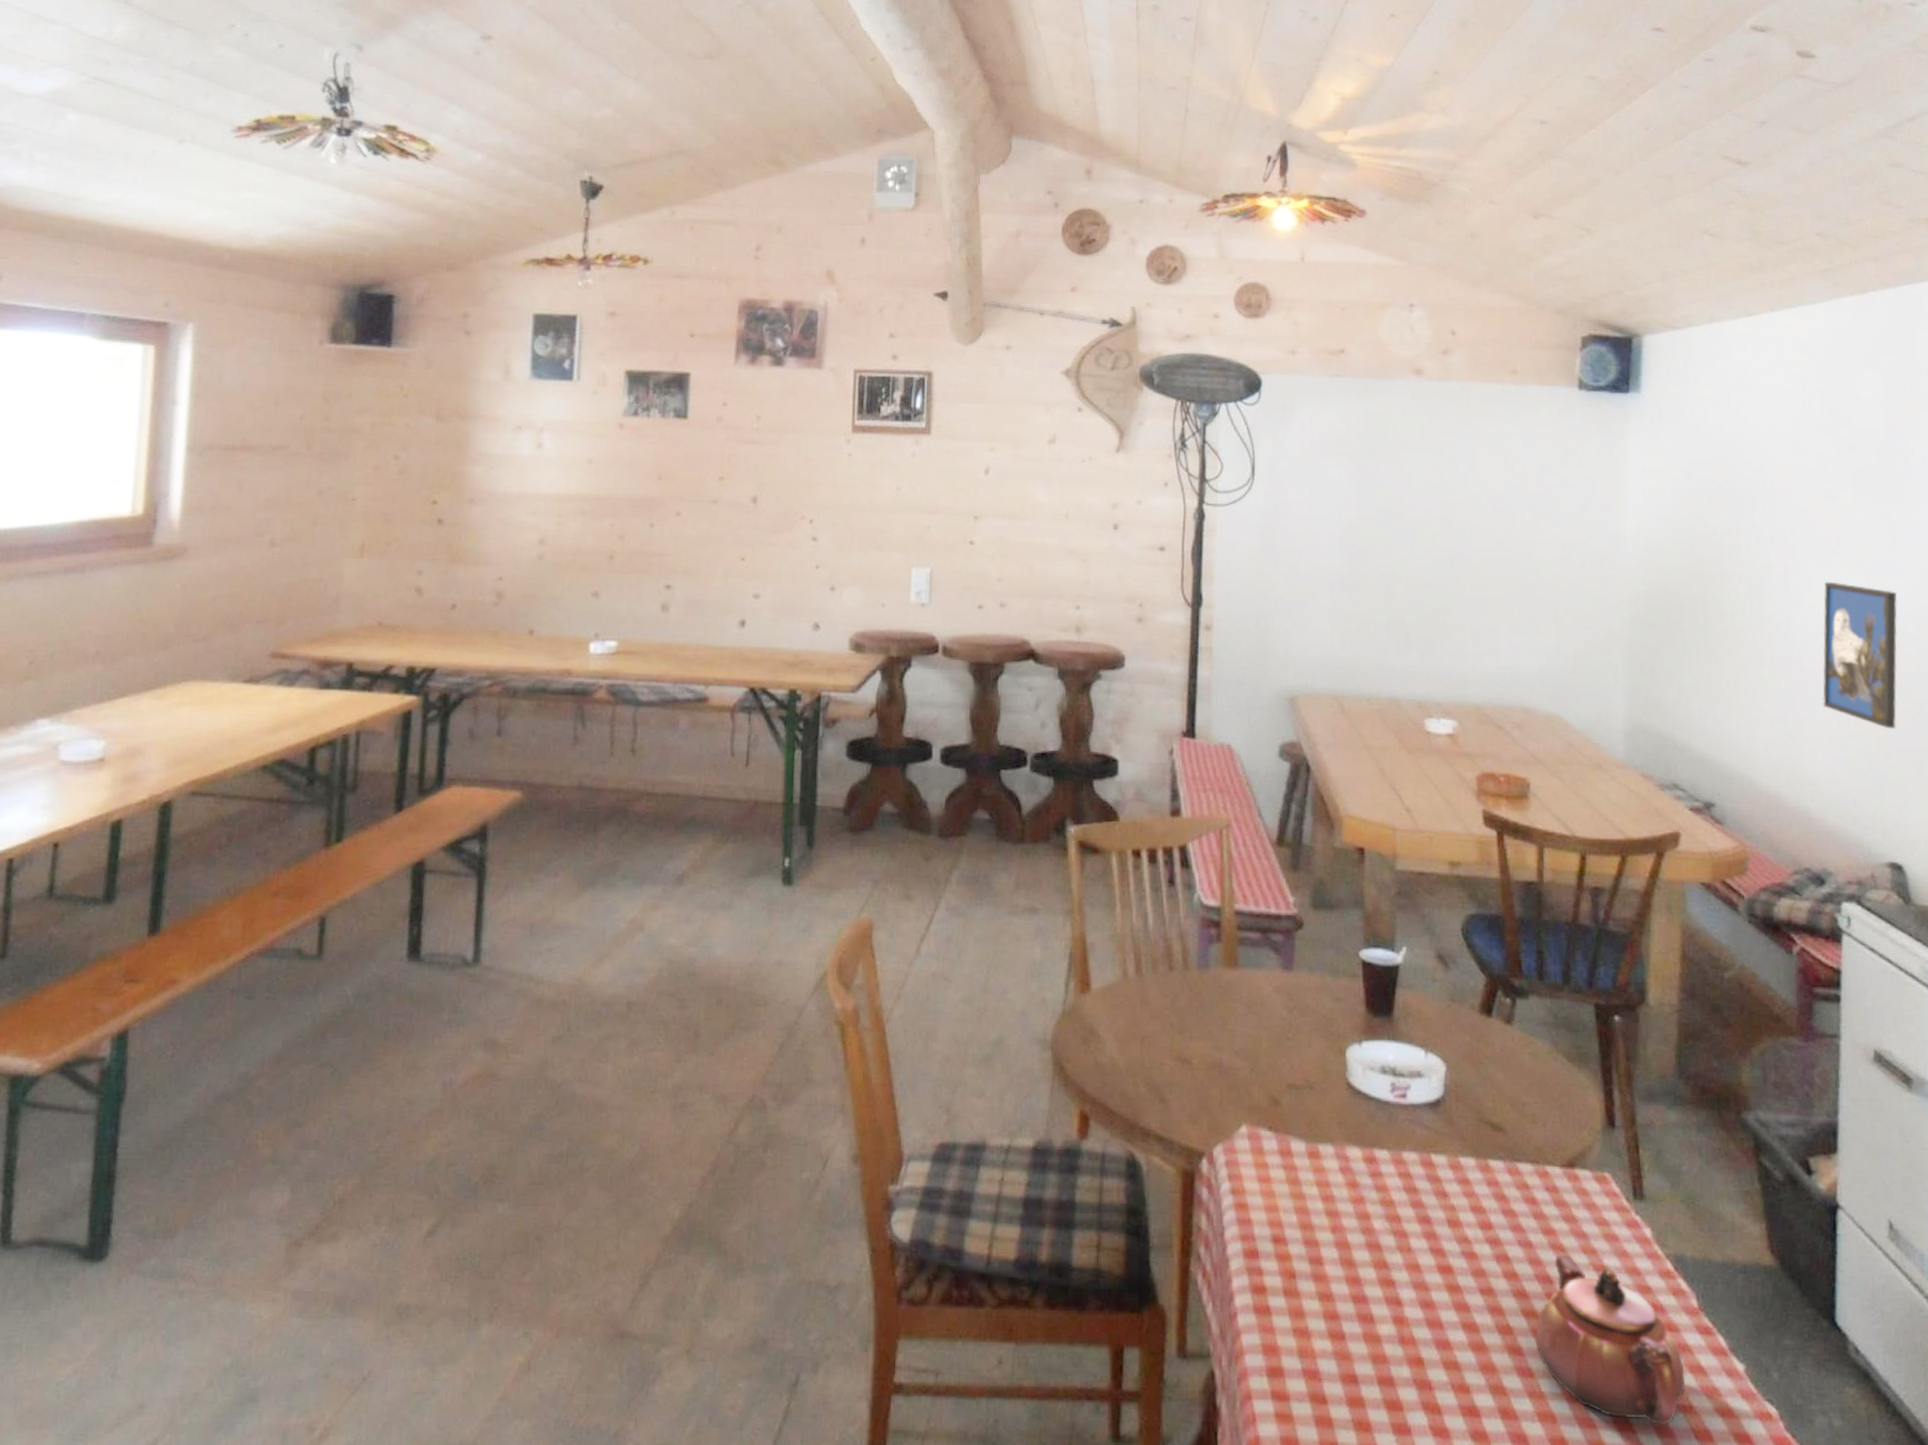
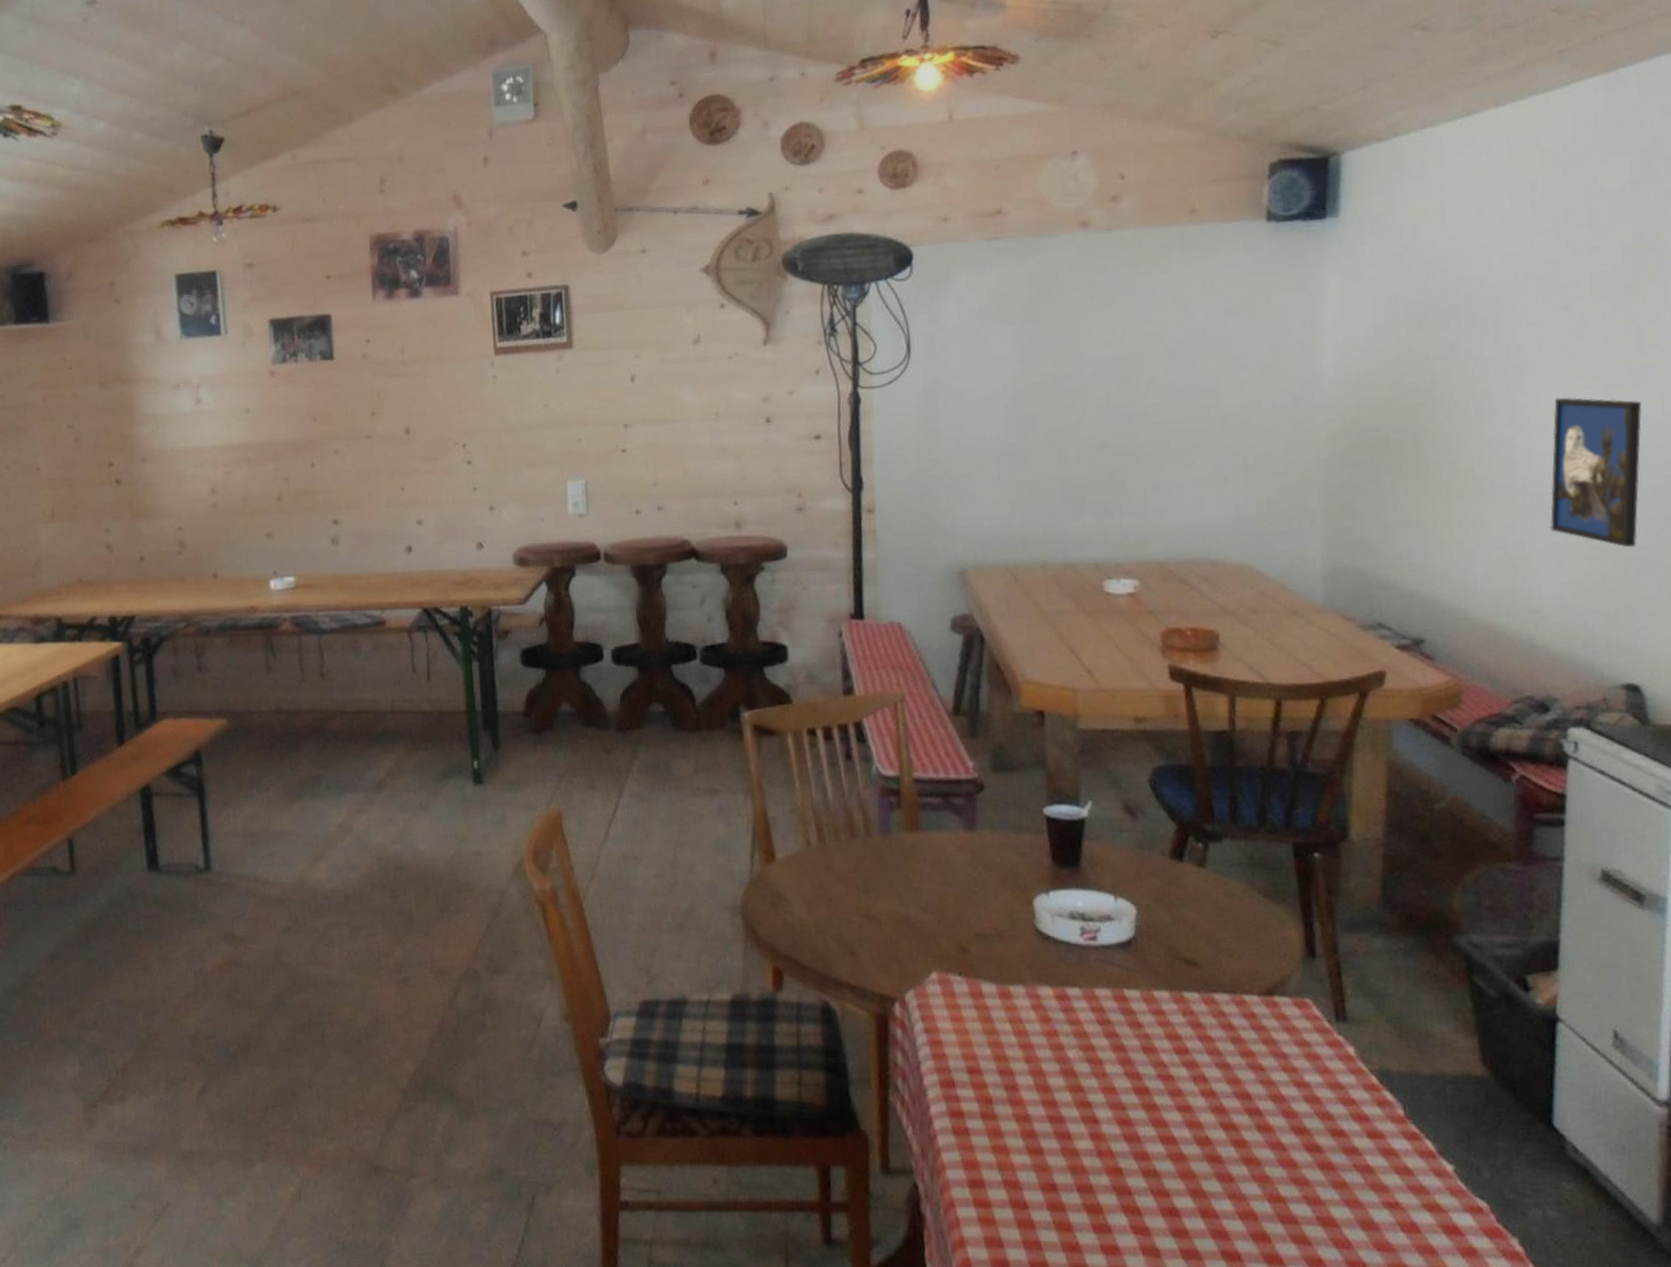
teapot: present [1535,1255,1685,1425] -> none [1235,1074,1391,1220]

